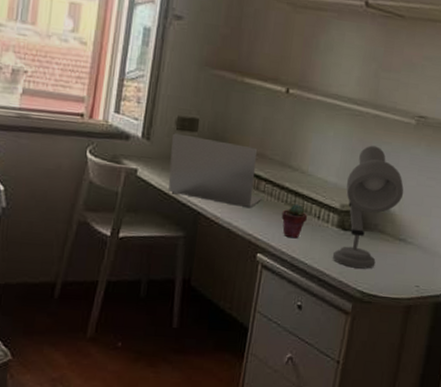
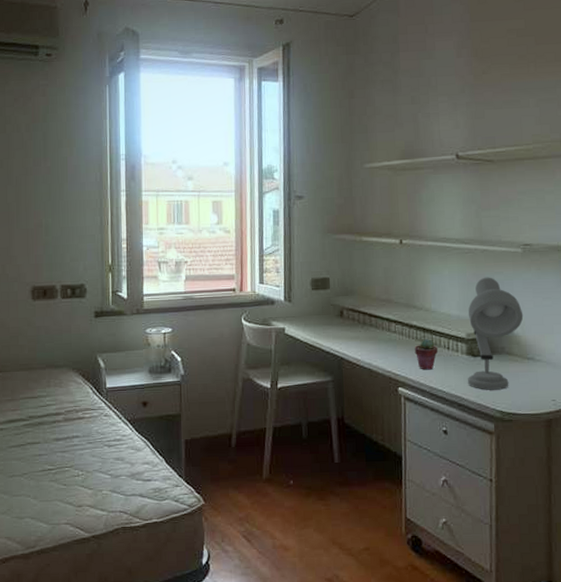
laptop: present [168,133,263,209] -> none [310,293,395,348]

